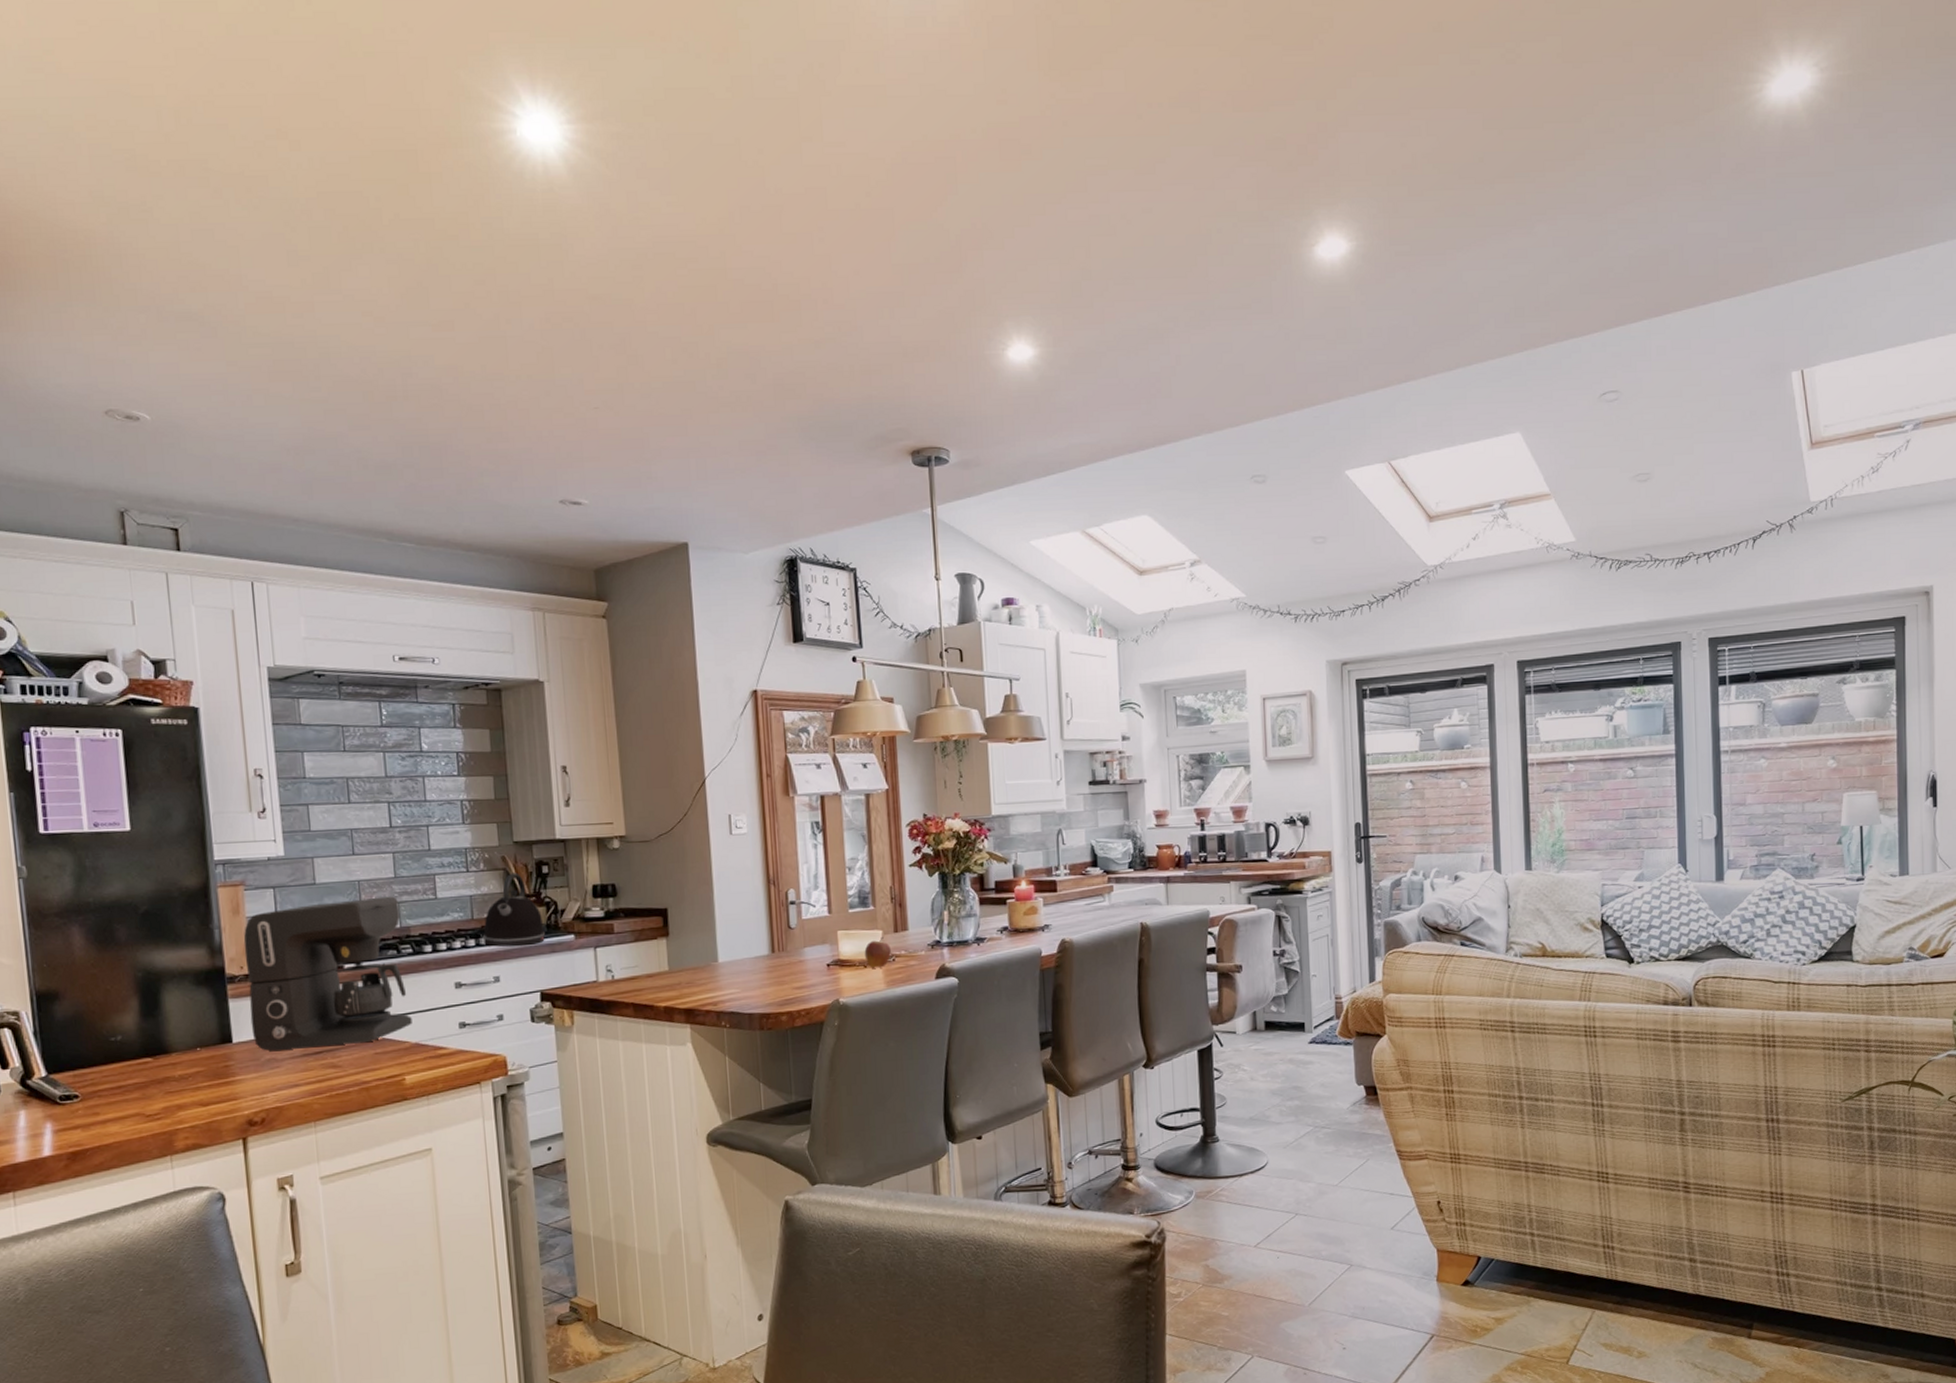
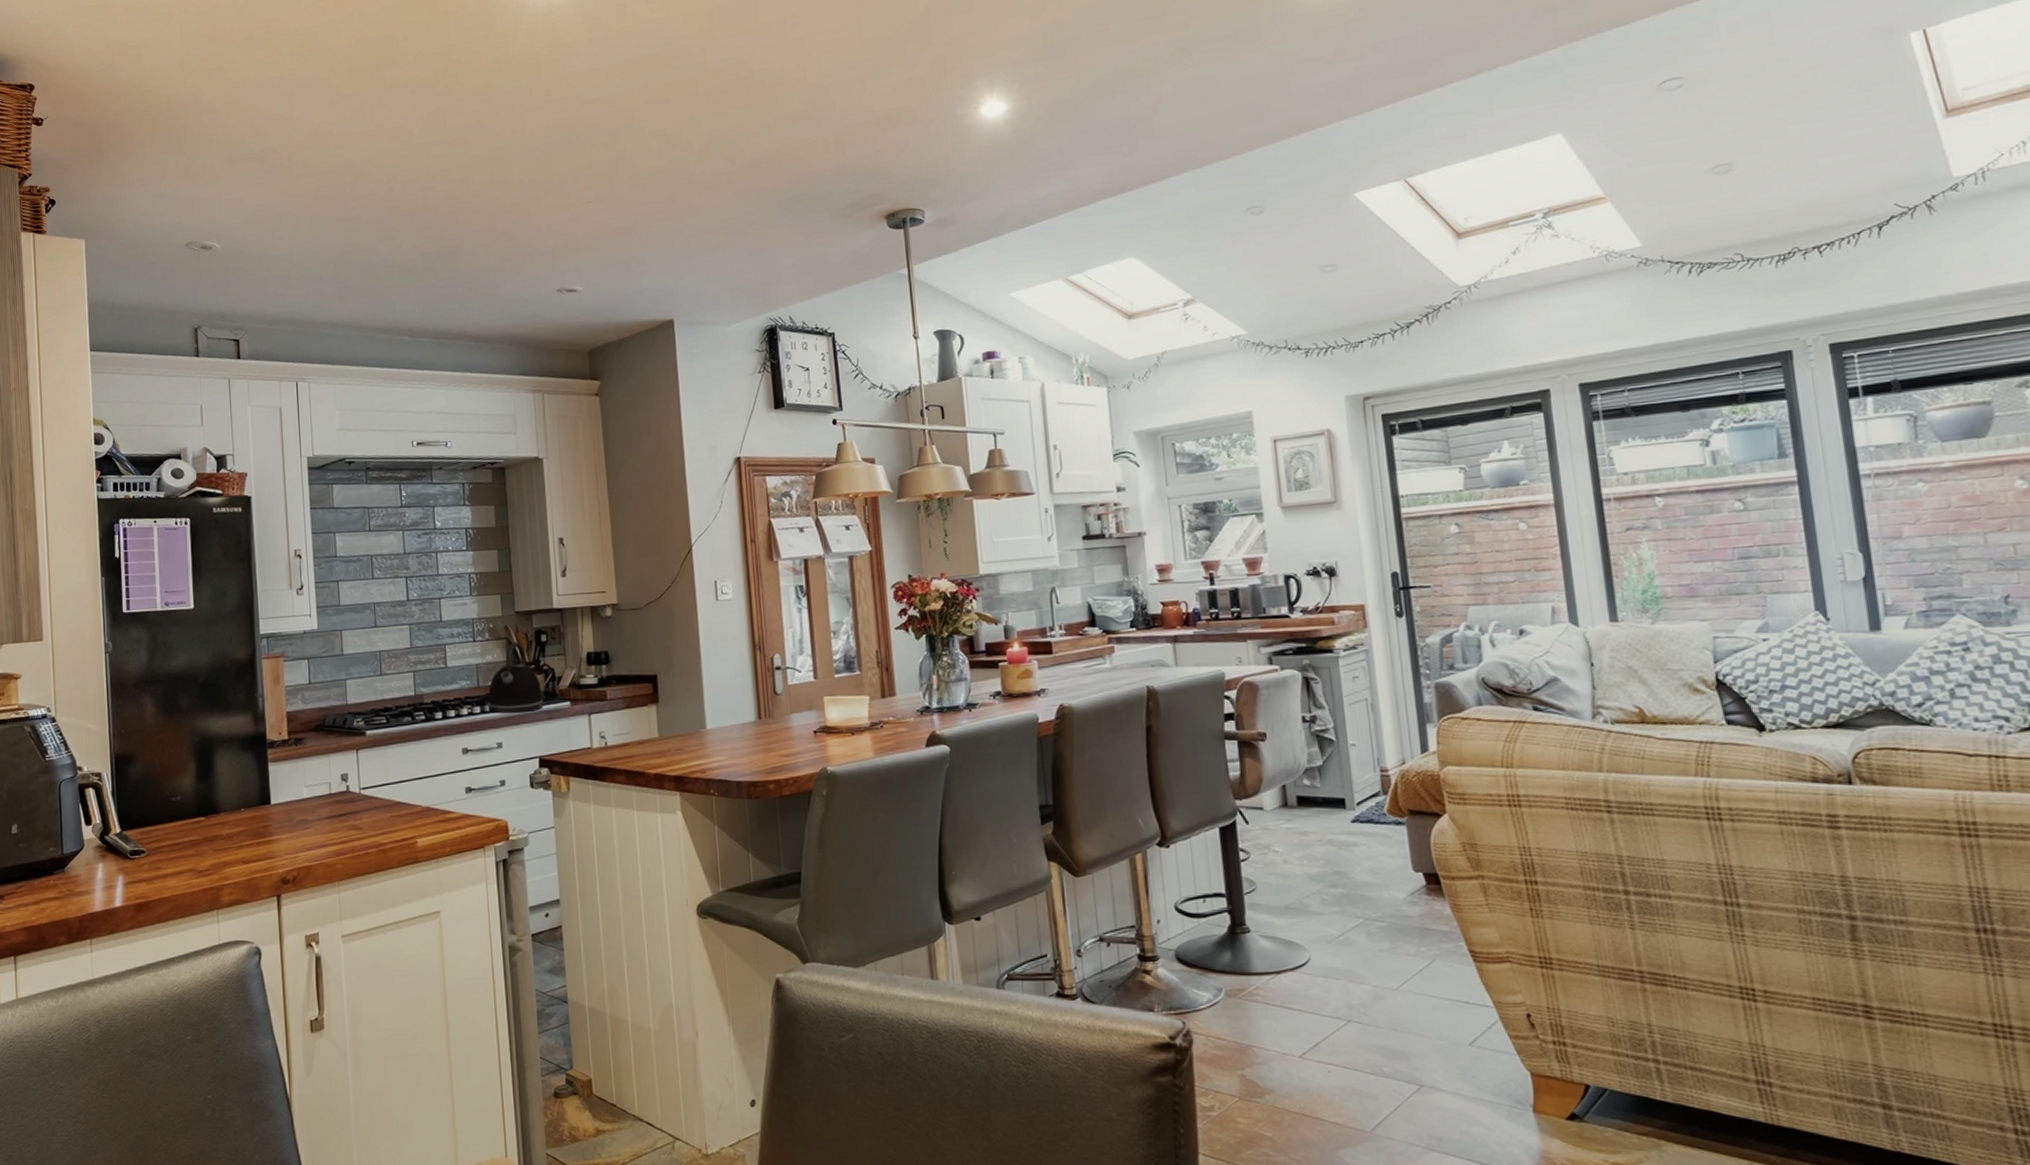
coffee maker: present [243,896,412,1051] -> none [282,665,424,812]
fruit: present [864,936,891,968] -> none [851,702,879,736]

